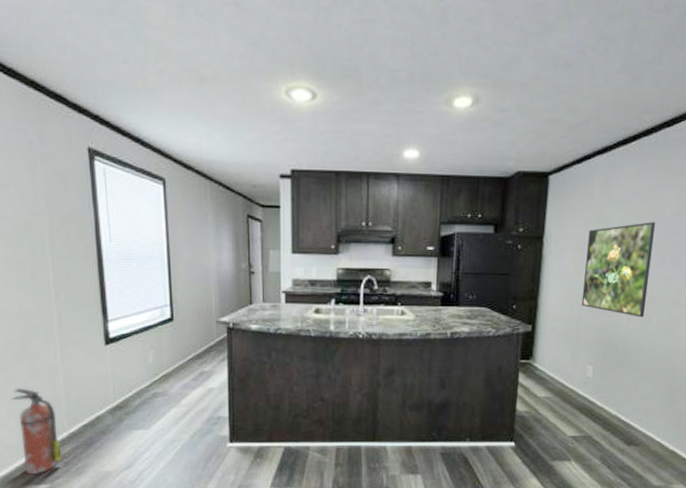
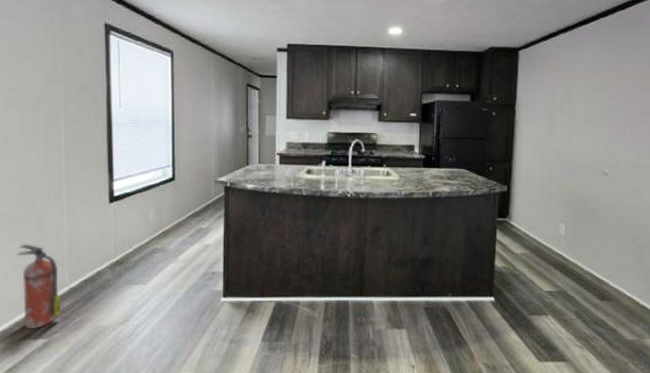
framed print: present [581,222,655,318] -> none [552,92,615,179]

